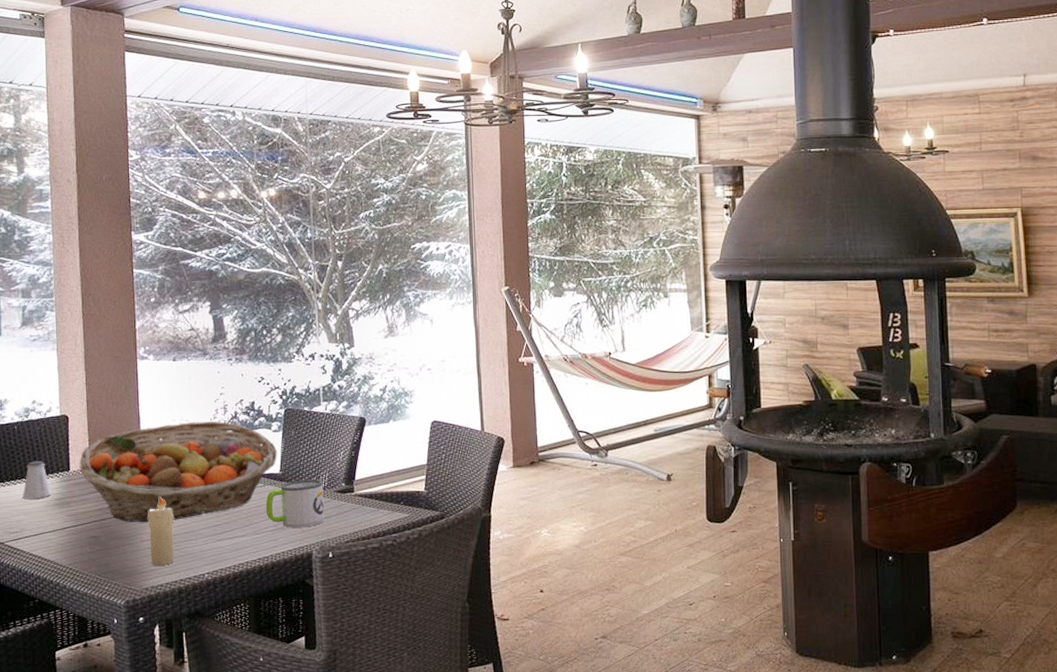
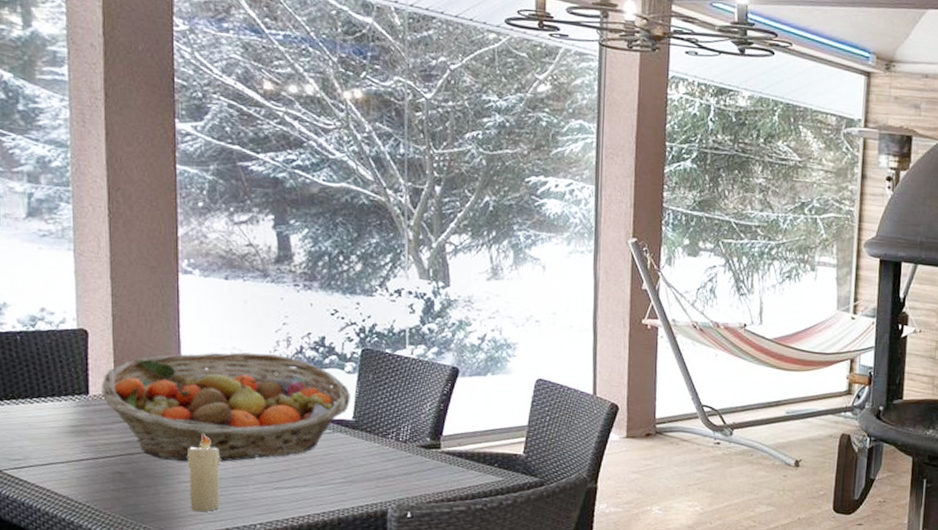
saltshaker: present [22,461,52,500] -> none [26,379,65,424]
mug: present [265,479,324,528] -> none [334,429,404,483]

